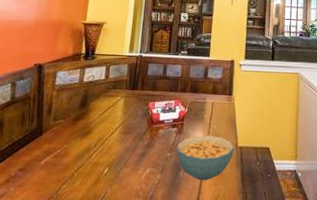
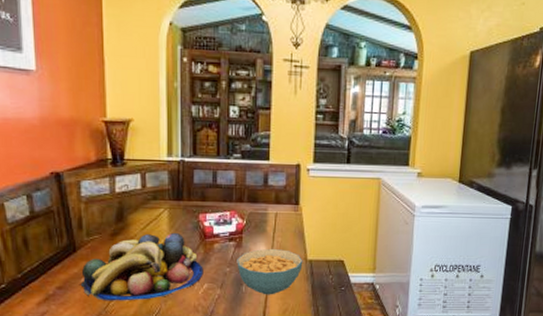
fruit bowl: none [39,118,148,184] -> present [80,232,204,301]

